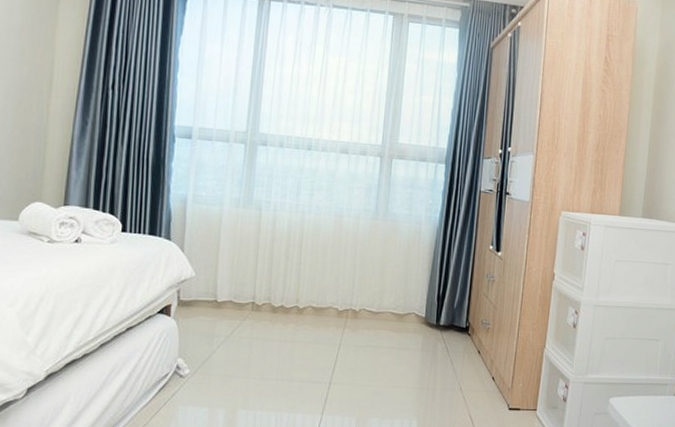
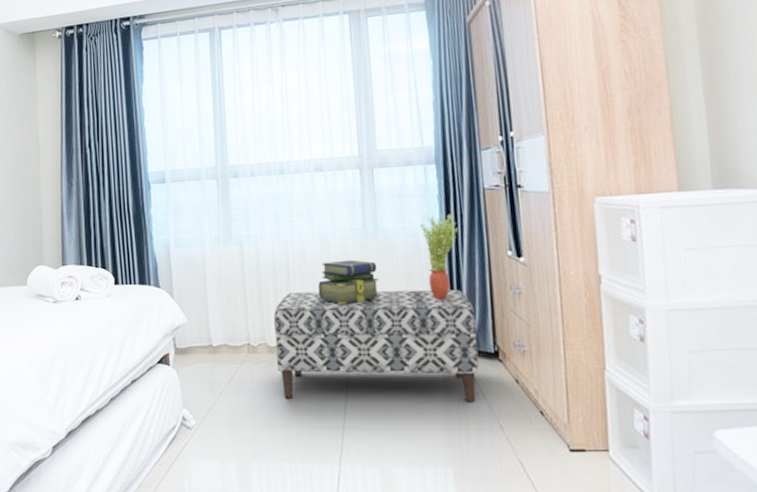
bench: none [277,260,457,367] -> present [273,289,479,403]
stack of books: none [326,235,382,276] -> present [317,259,380,305]
potted plant: none [423,207,455,280] -> present [420,214,459,299]

